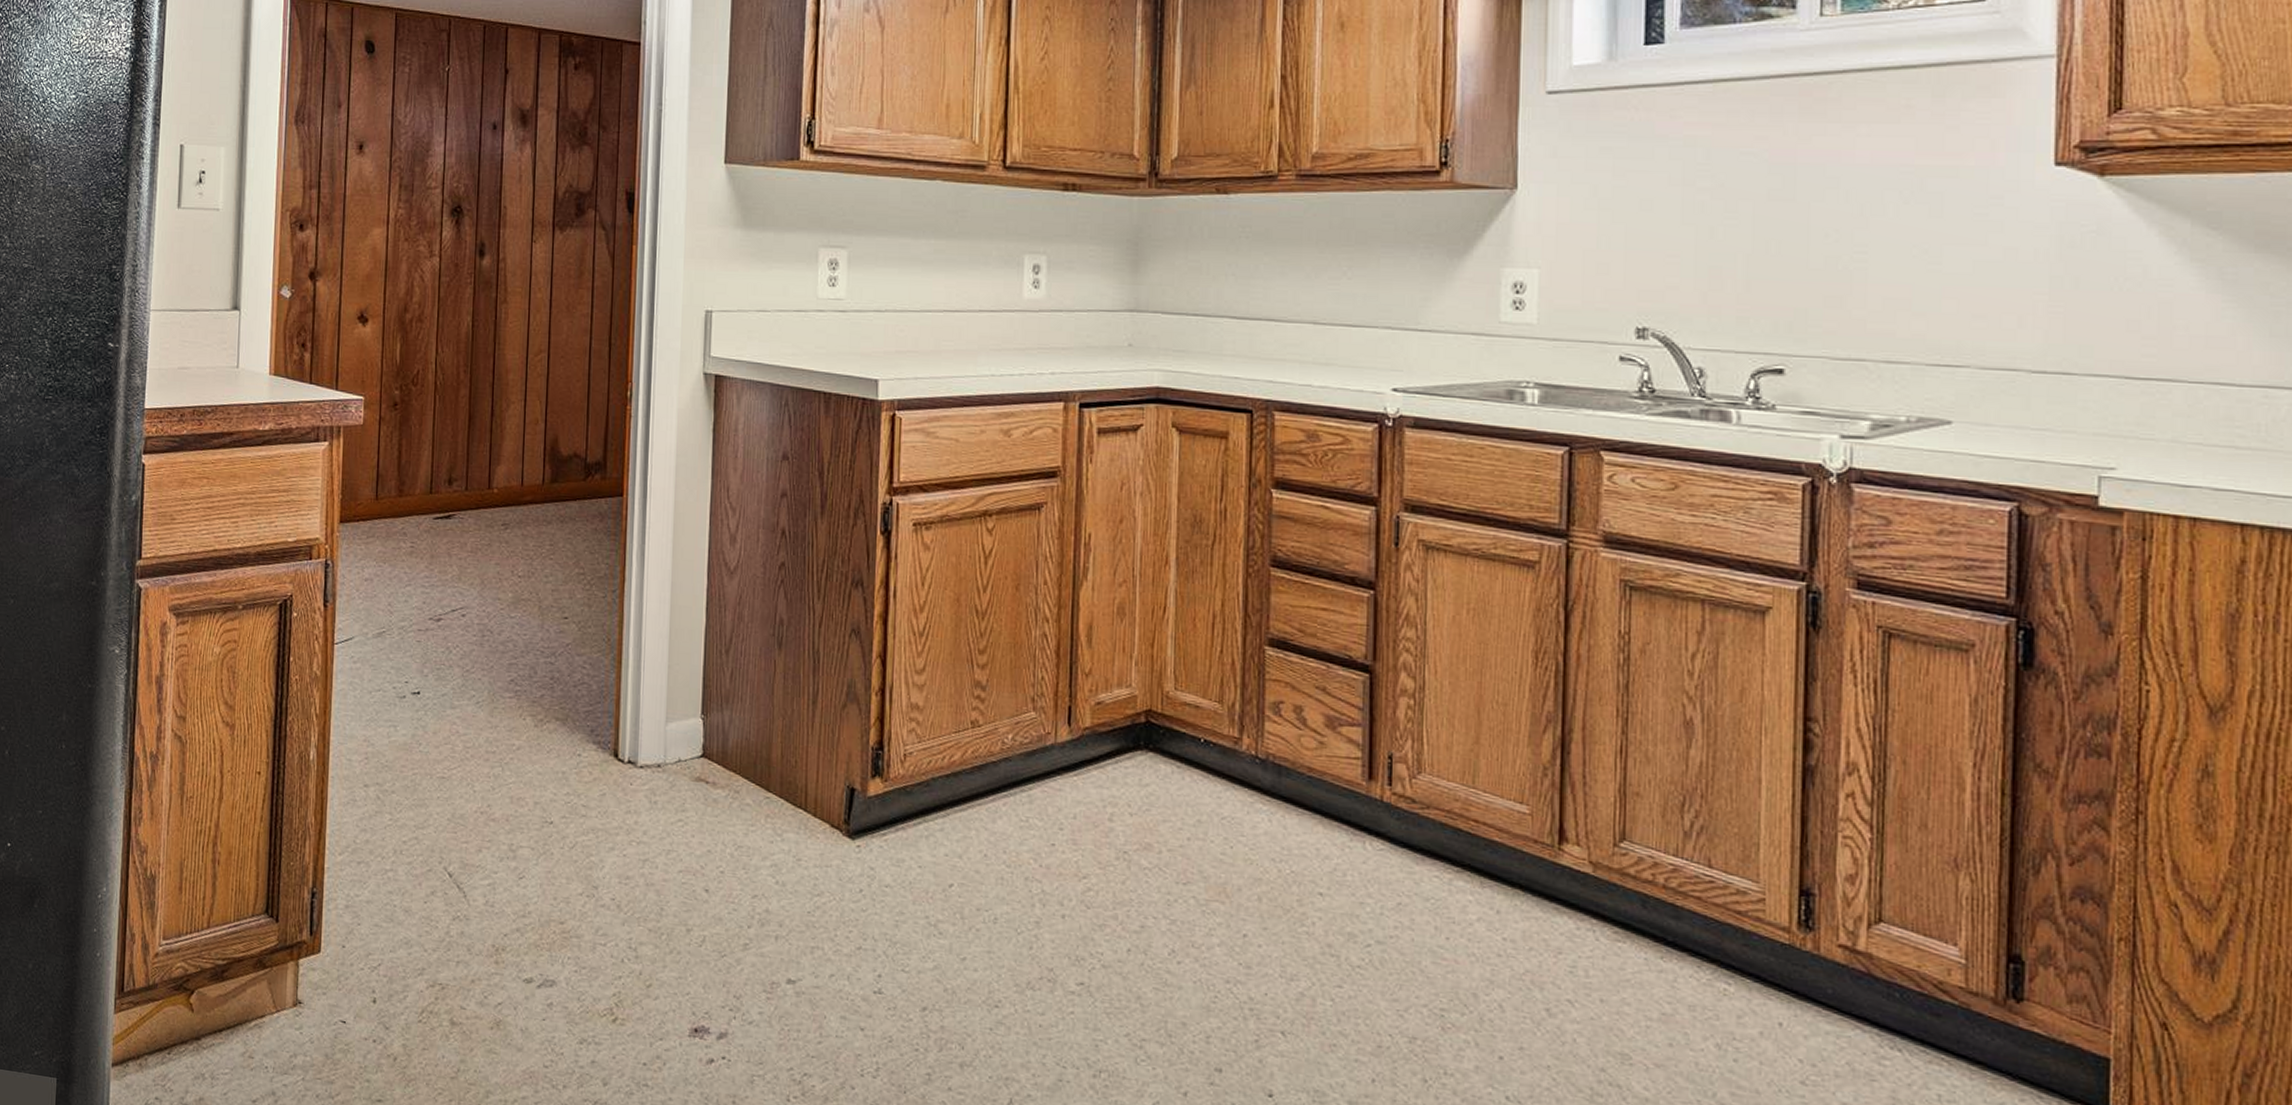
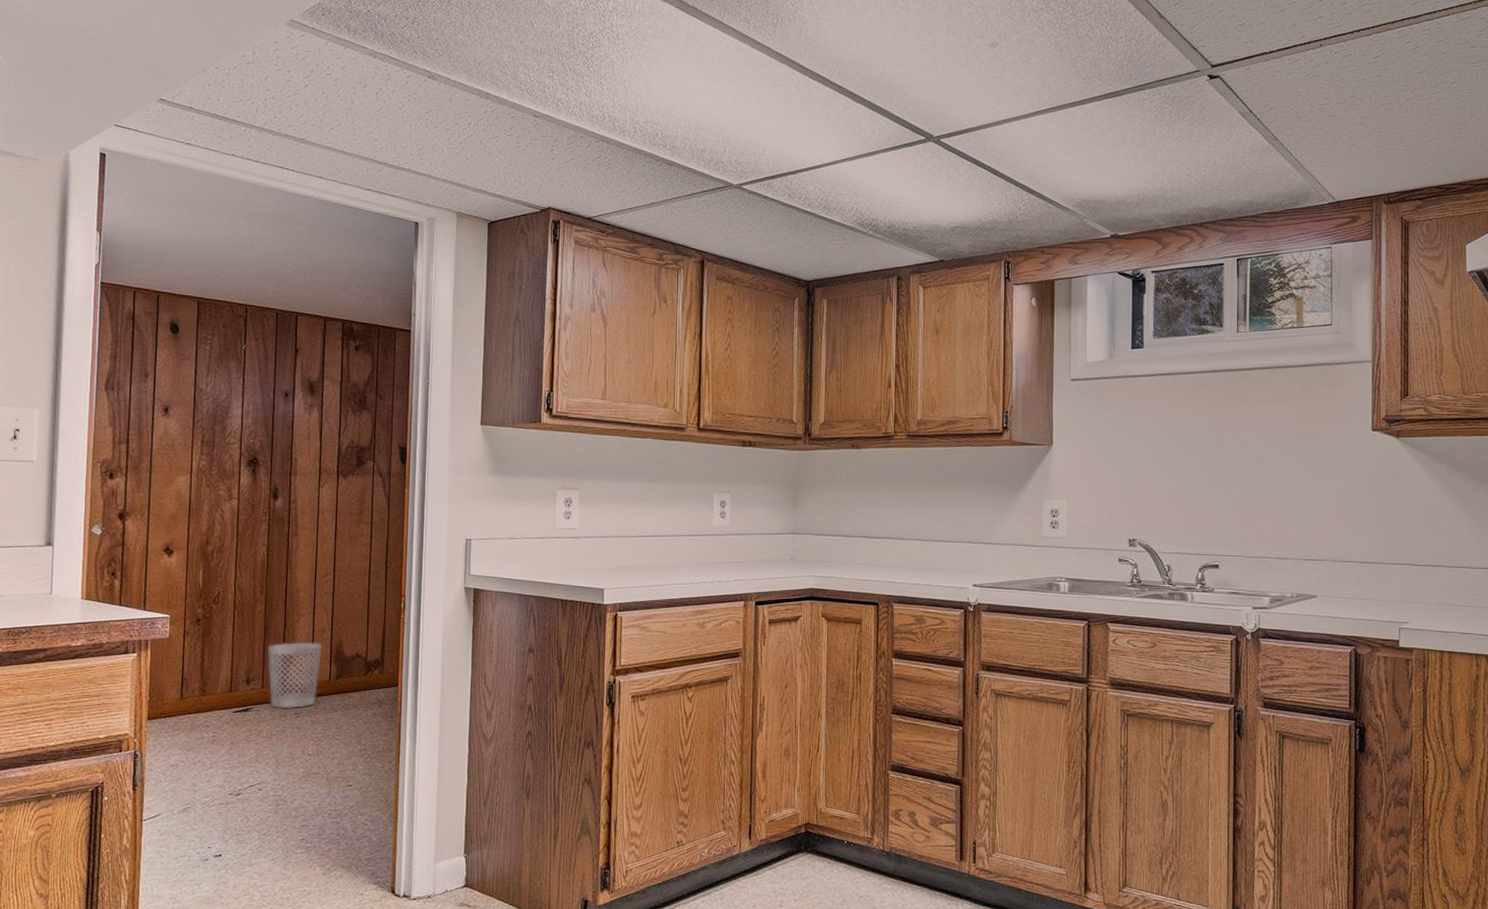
wastebasket: none [472,435,535,518] -> present [267,642,323,709]

